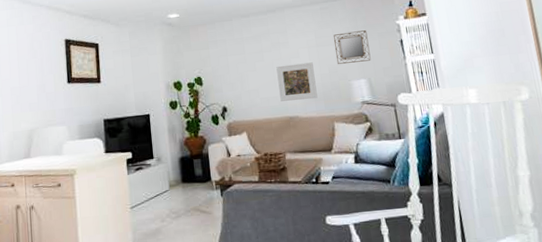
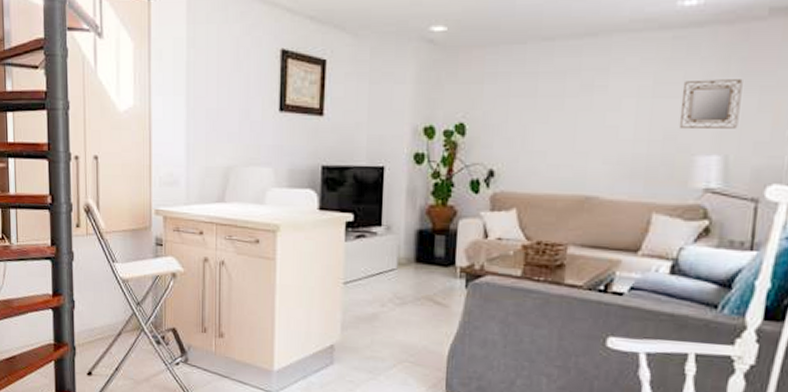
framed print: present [276,62,318,101] -> none [577,120,640,176]

